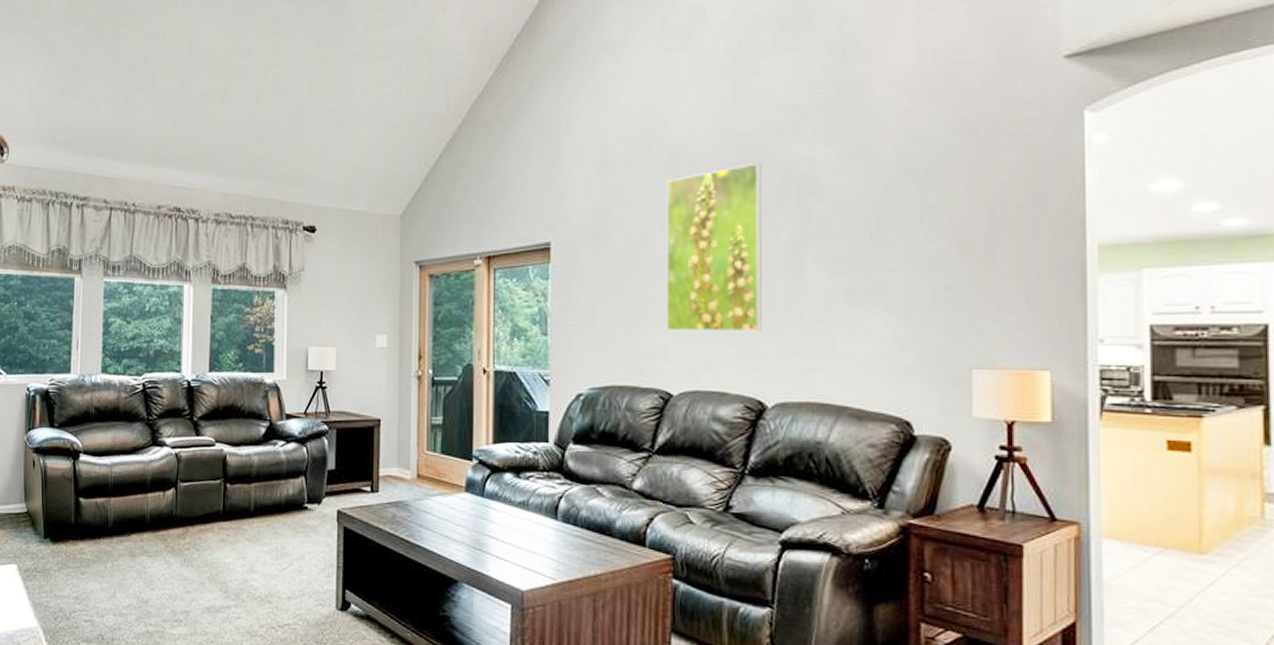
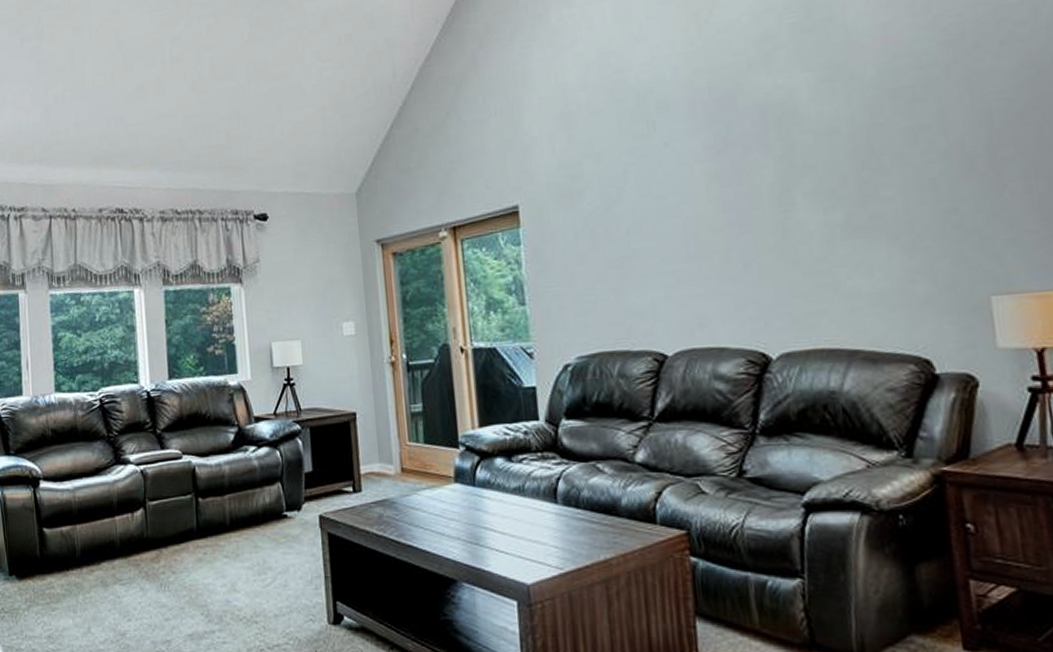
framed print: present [666,162,762,332] -> none [635,98,756,288]

